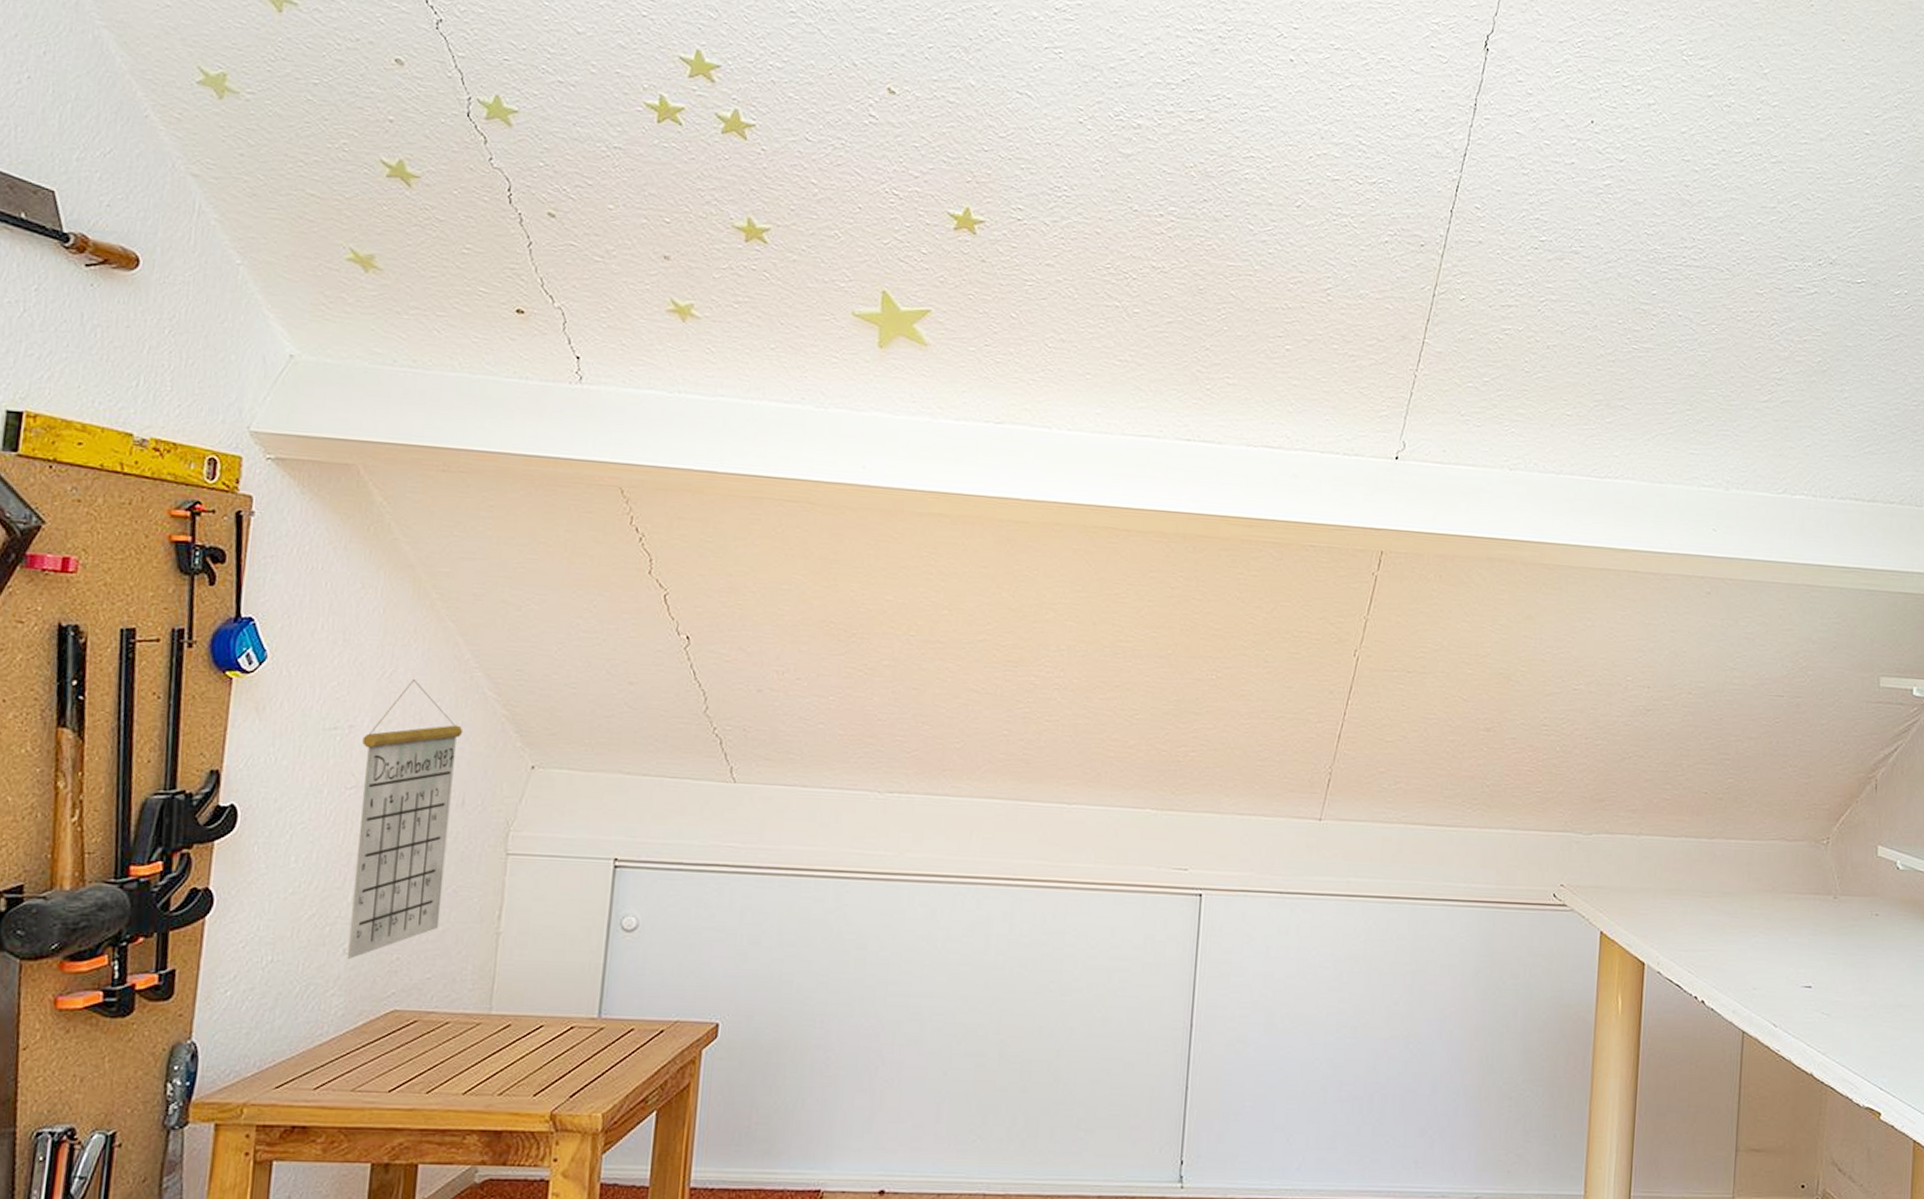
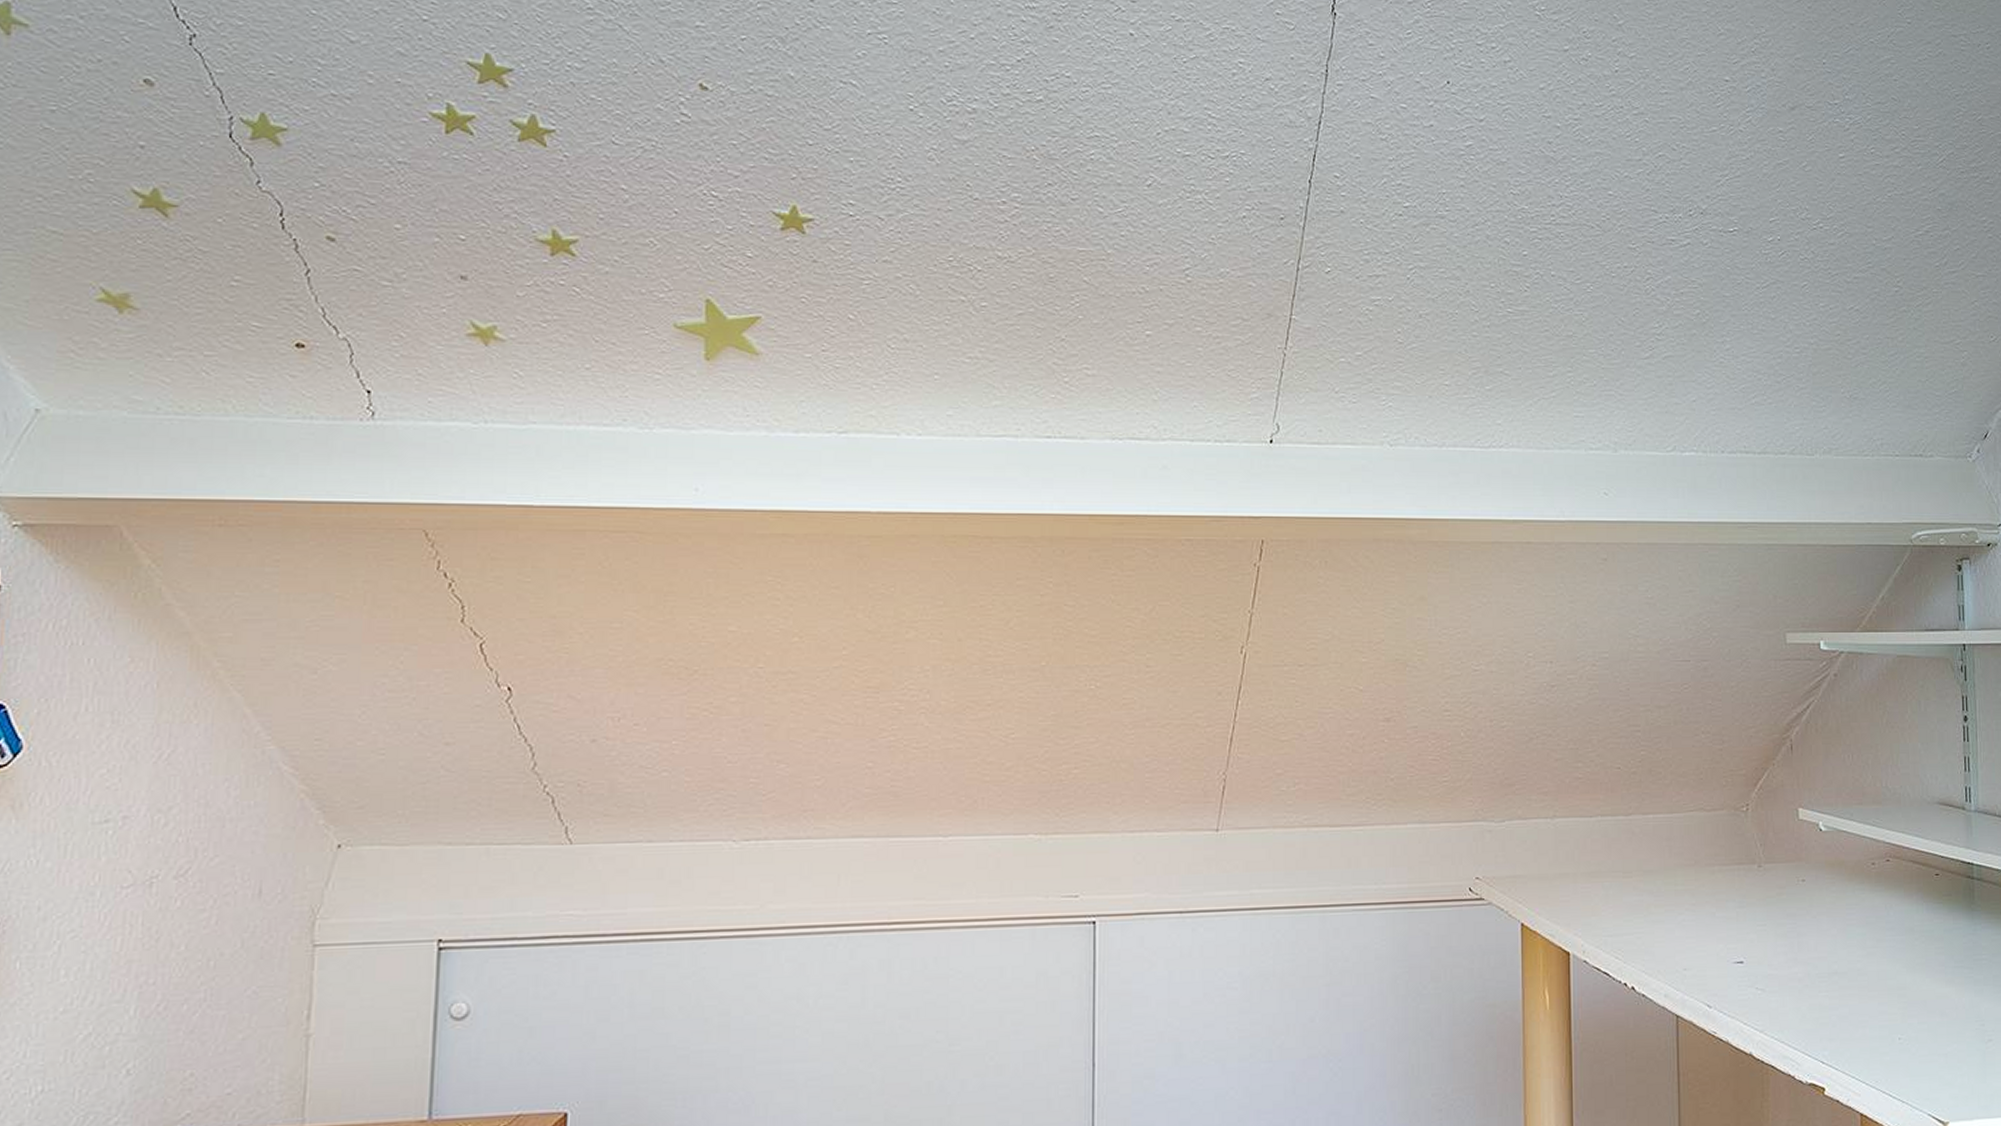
calendar: present [347,680,464,960] -> none [131,759,257,1082]

